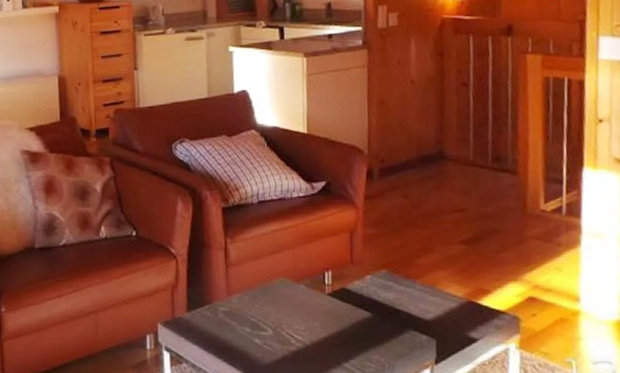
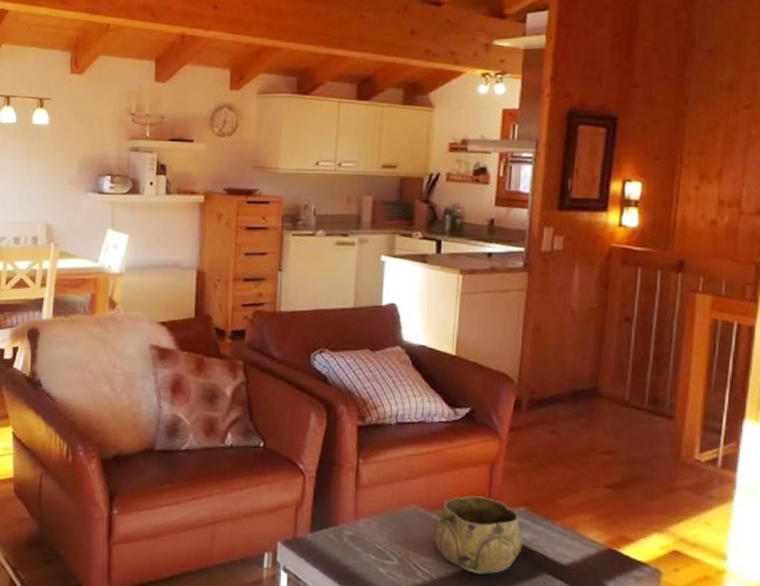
decorative bowl: none [302,263,387,336] -> present [433,495,523,575]

